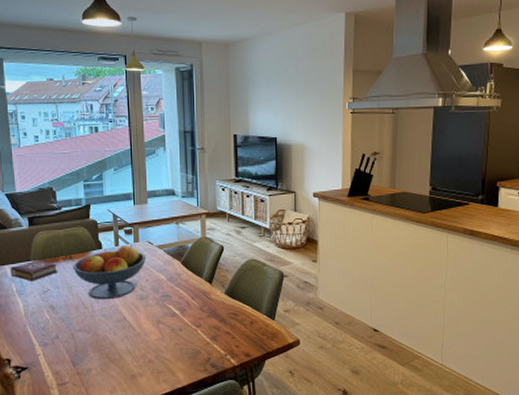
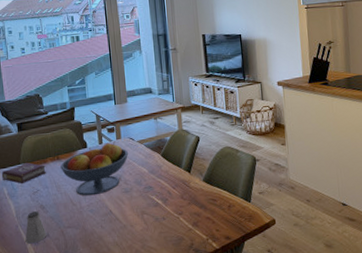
saltshaker: none [33,312,56,345] -> present [25,211,47,244]

